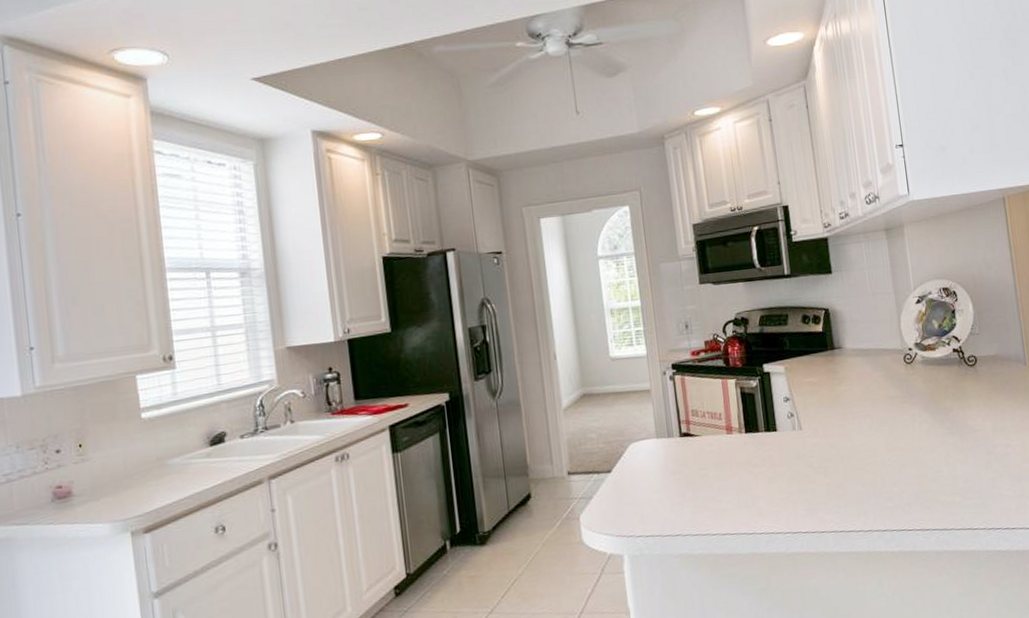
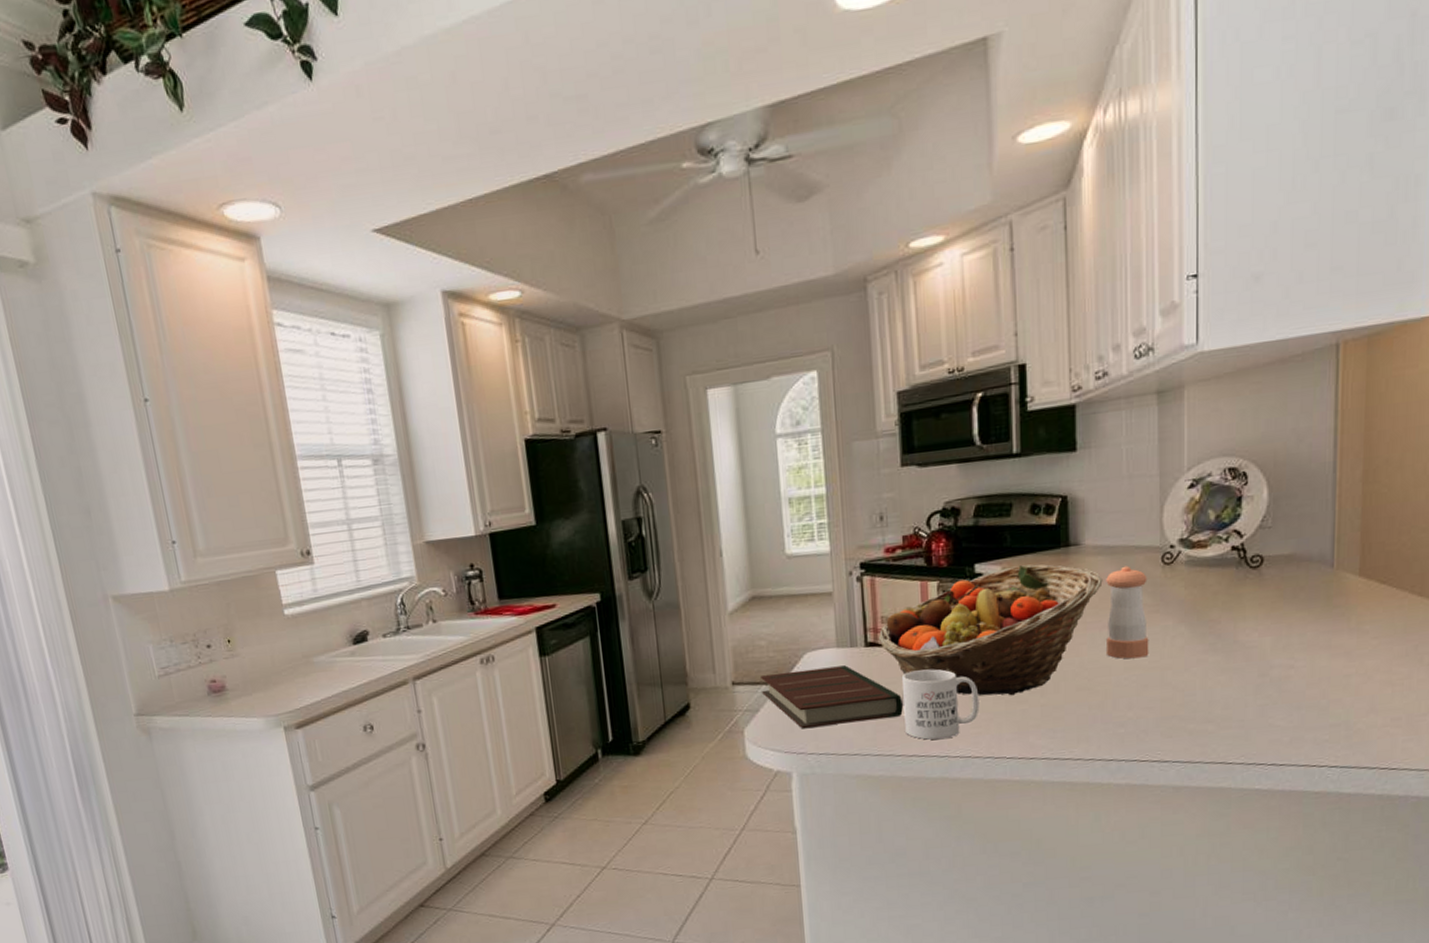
book: none [593,454,715,514] -> present [761,665,903,729]
fruit basket: none [690,364,863,477] -> present [878,564,1103,696]
mug: none [712,455,777,519] -> present [902,669,980,740]
pepper shaker: none [864,365,904,443] -> present [1106,565,1149,659]

